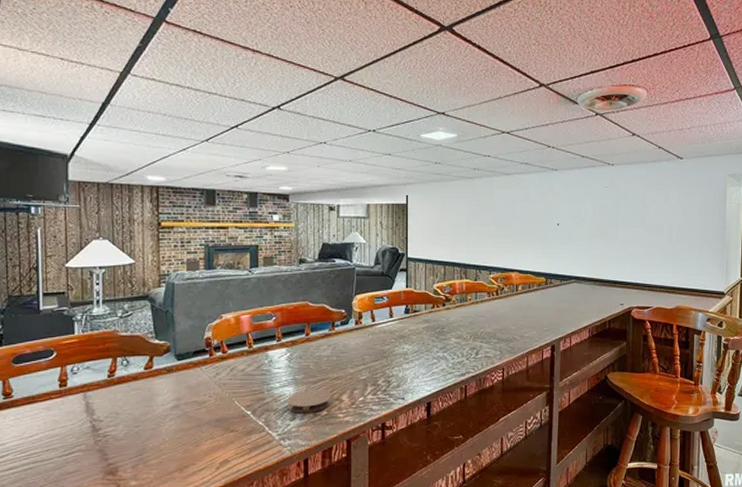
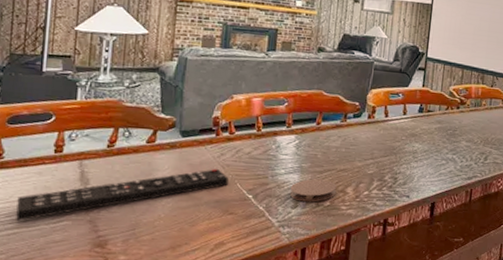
remote control: none [30,389,226,456] -> present [16,169,229,221]

